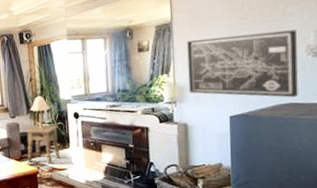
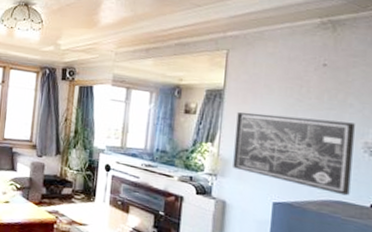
side table: present [25,125,60,165] -> none [46,169,86,217]
lamp: present [28,96,53,129] -> none [57,139,84,175]

